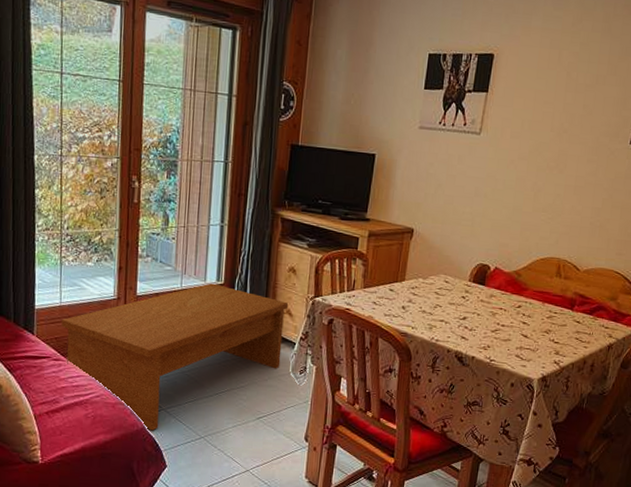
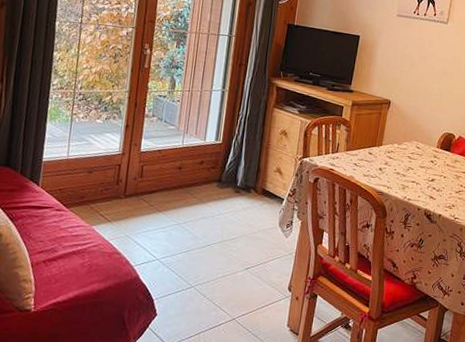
coffee table: present [61,283,288,431] -> none [66,142,279,280]

